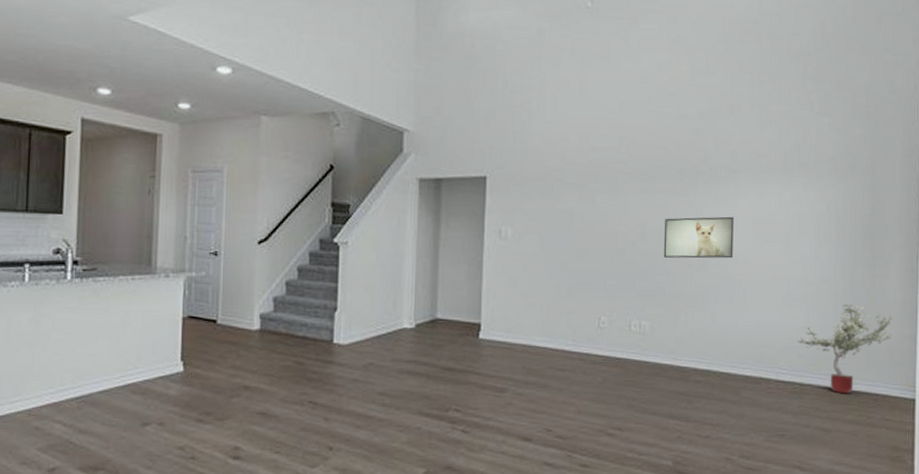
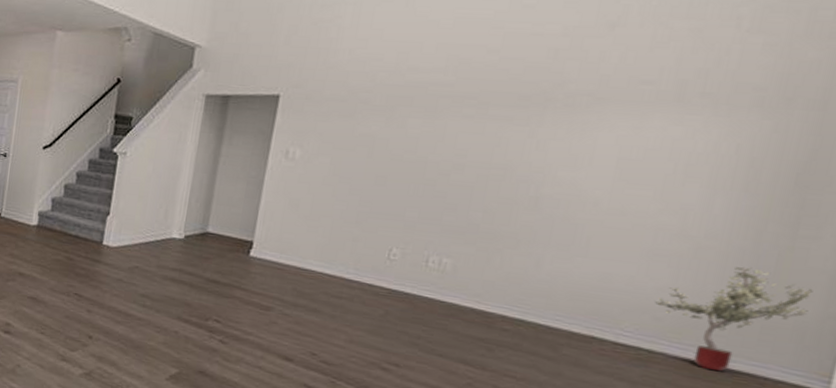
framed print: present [663,216,734,259] -> none [483,149,590,200]

